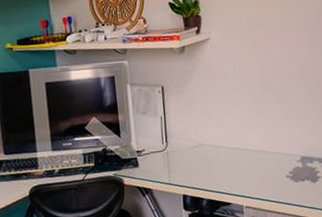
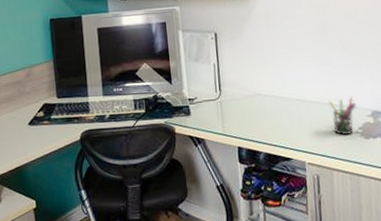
pen holder: none [264,145,288,180] -> present [328,97,356,136]

